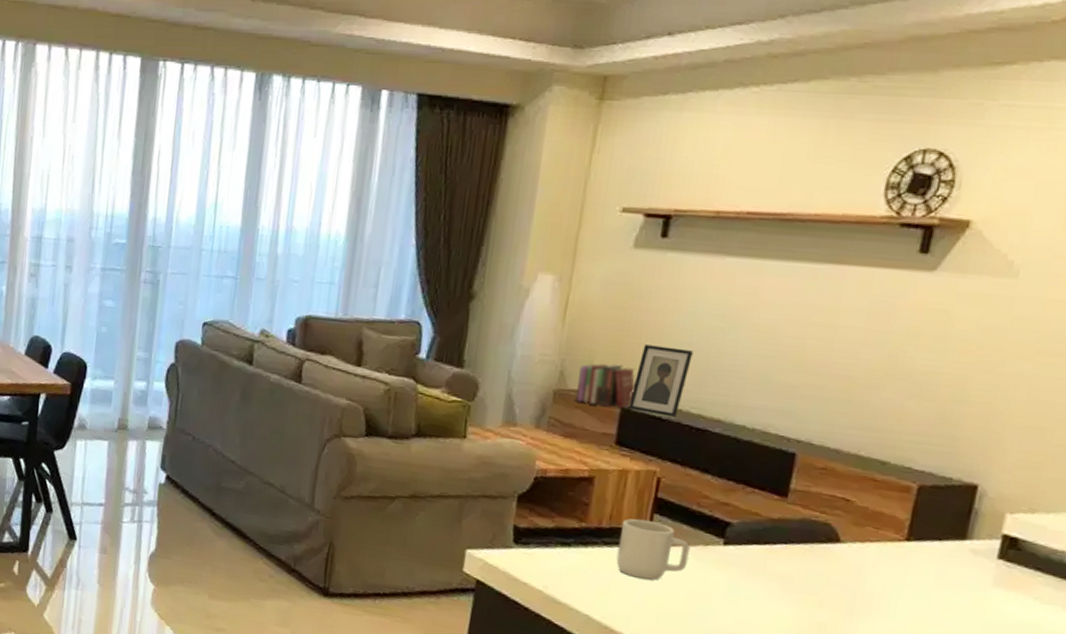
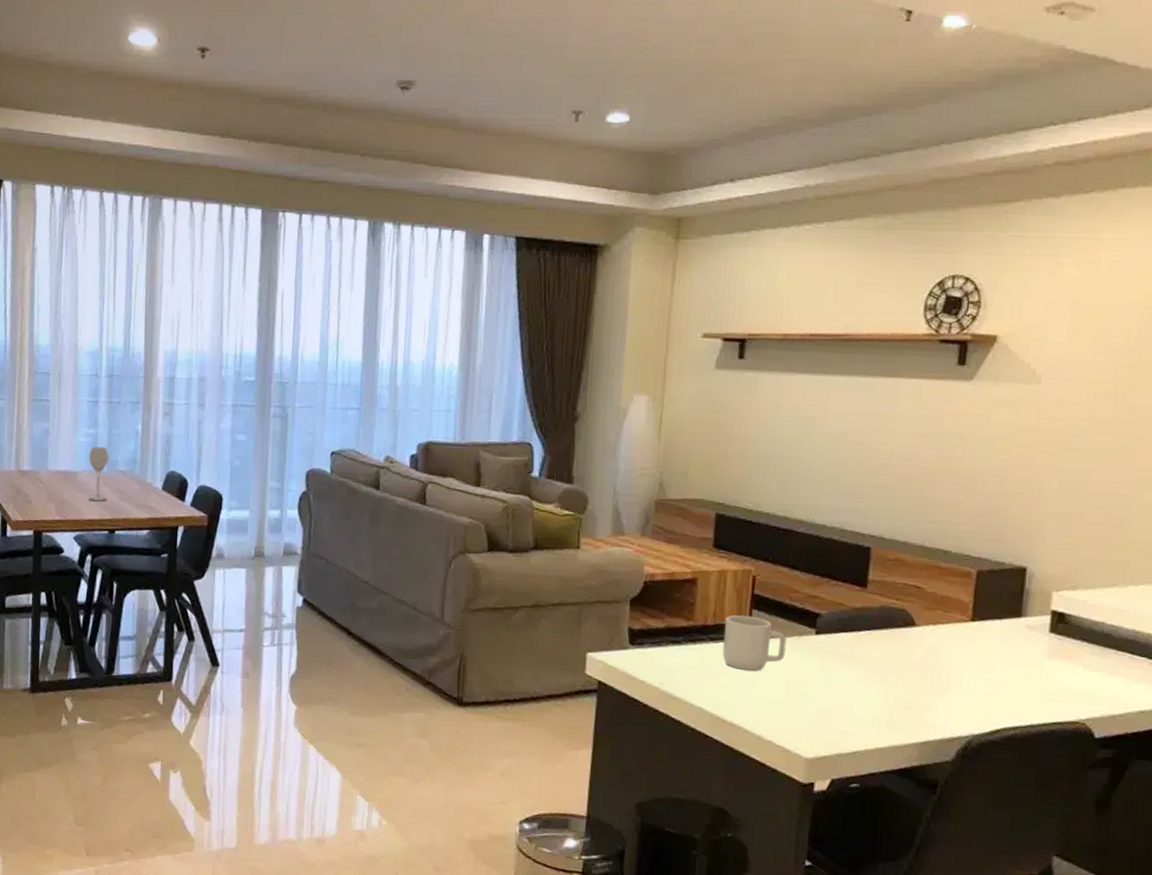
books: present [575,363,635,409] -> none [674,474,726,515]
picture frame: present [628,344,693,418] -> none [722,455,774,520]

